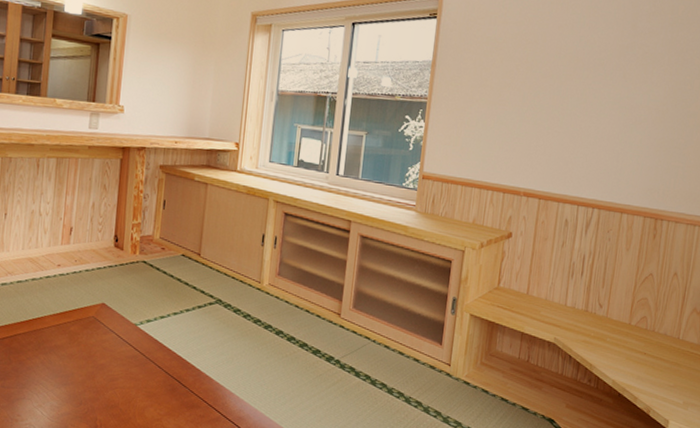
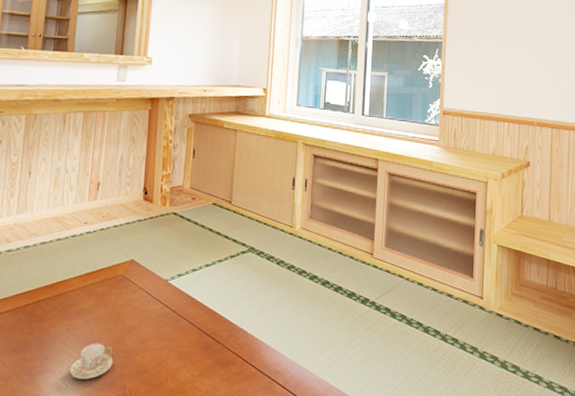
teacup: none [45,377,85,409] -> present [69,343,114,379]

